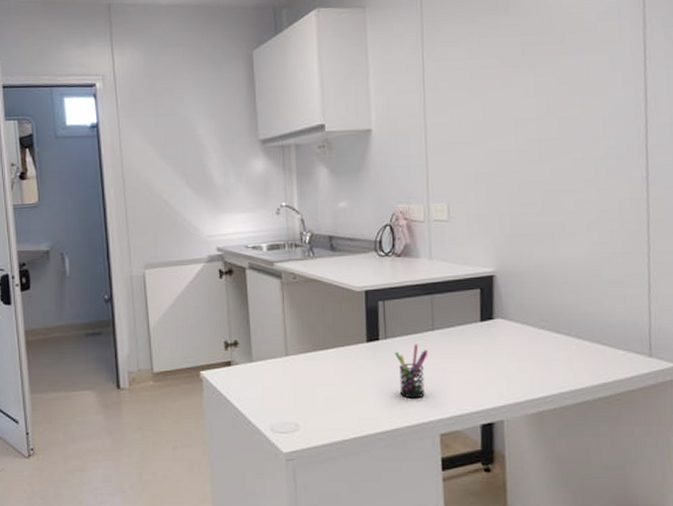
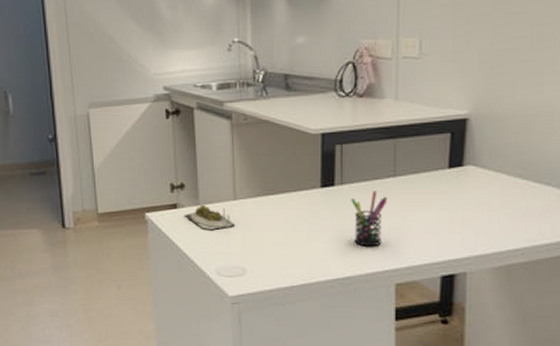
succulent plant: none [237,361,288,386] -> present [183,204,236,230]

